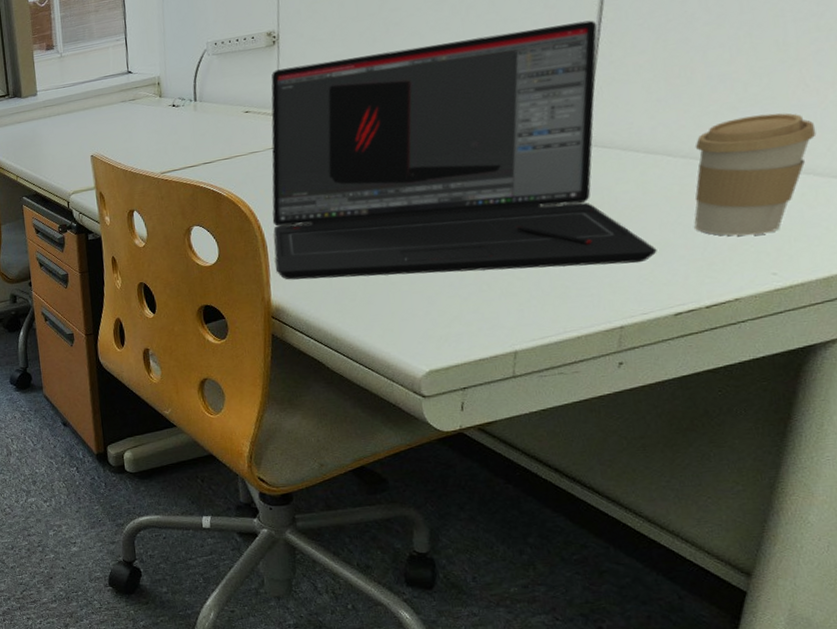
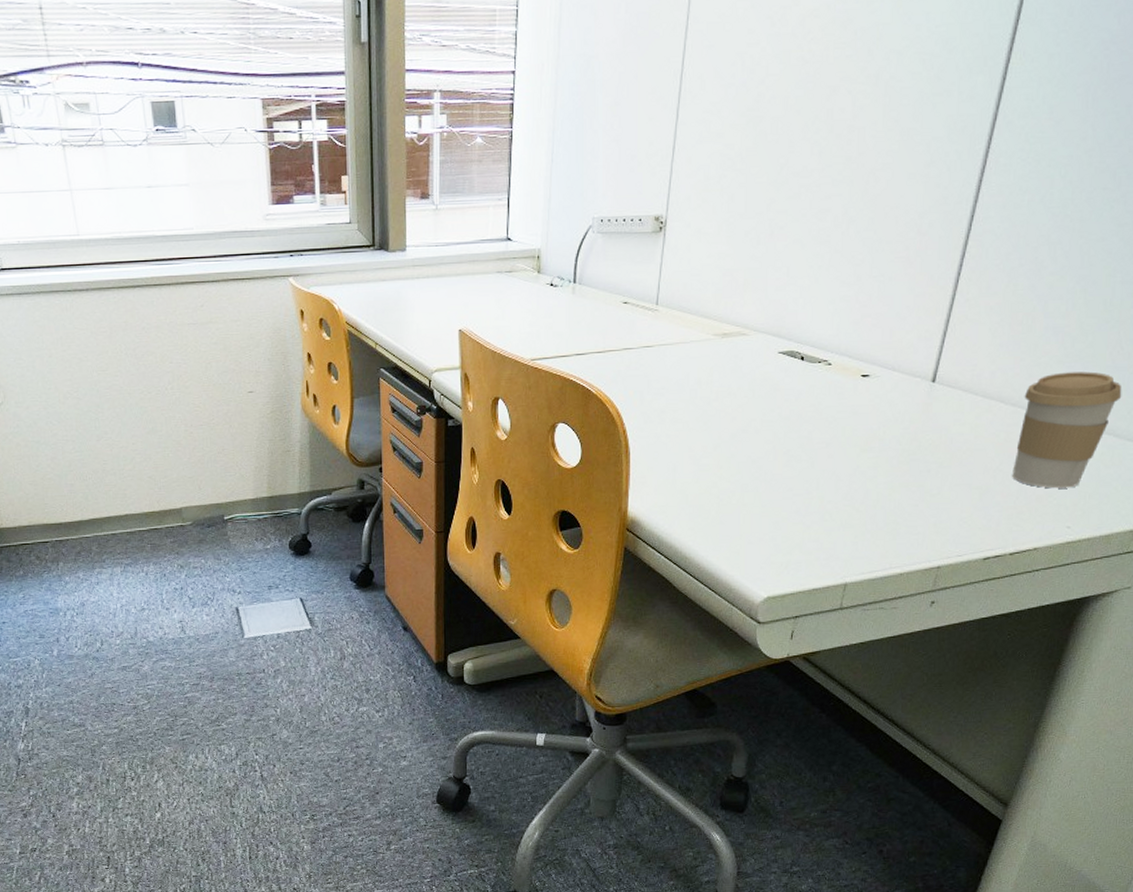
laptop: present [271,20,657,280] -> none [637,253,978,506]

